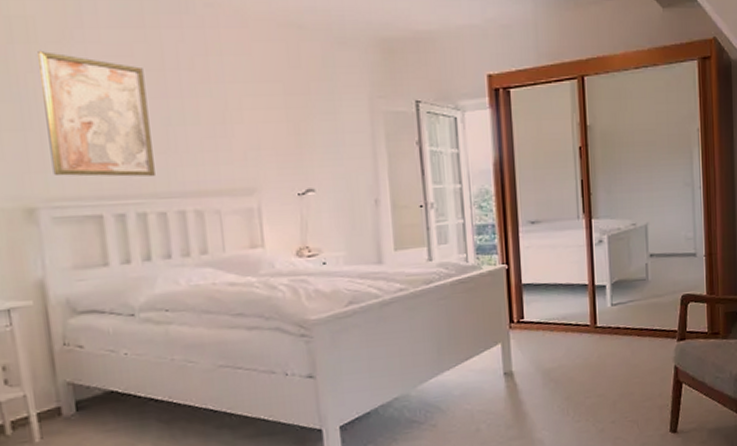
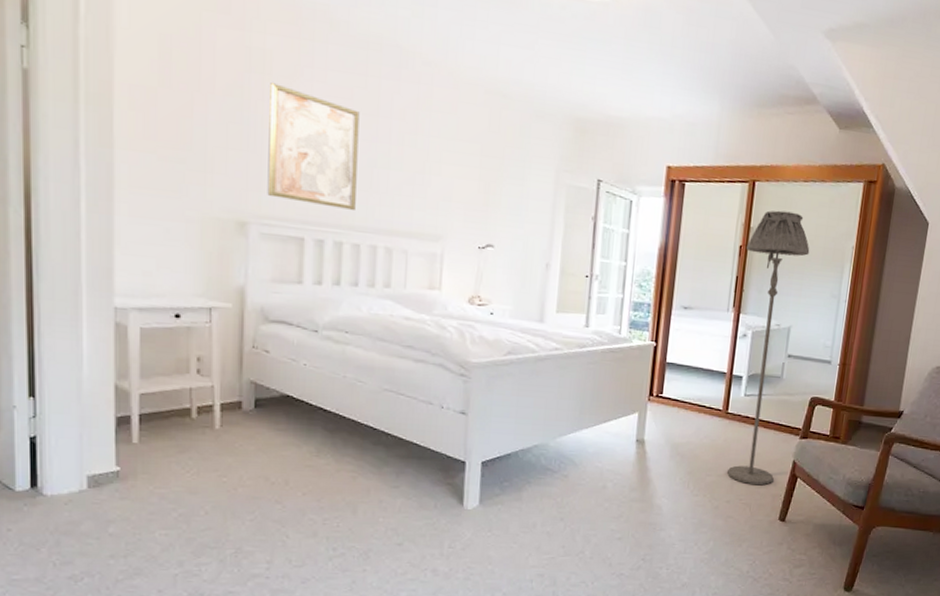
floor lamp: none [587,102,657,400] -> present [726,210,810,486]

